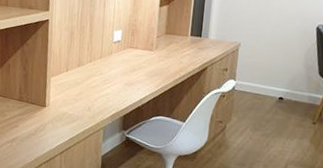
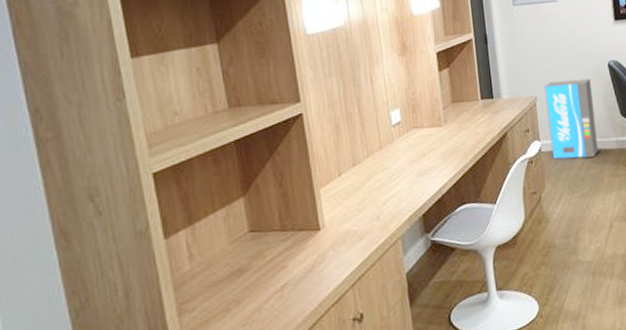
air purifier: none [244,33,296,105] -> present [544,78,599,160]

